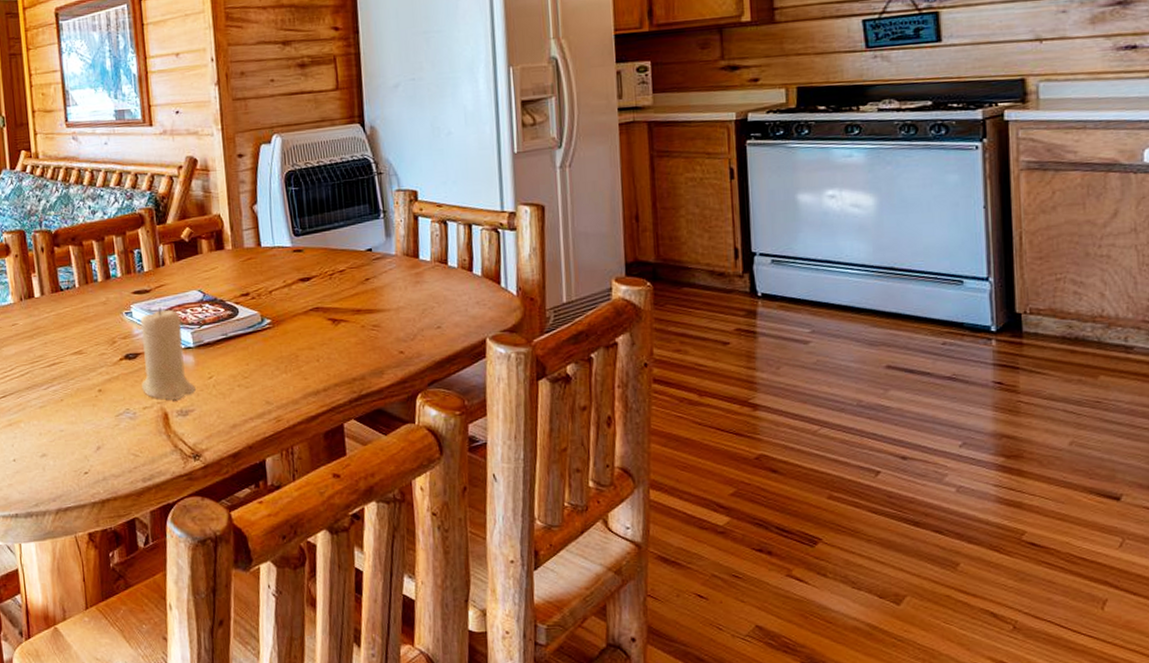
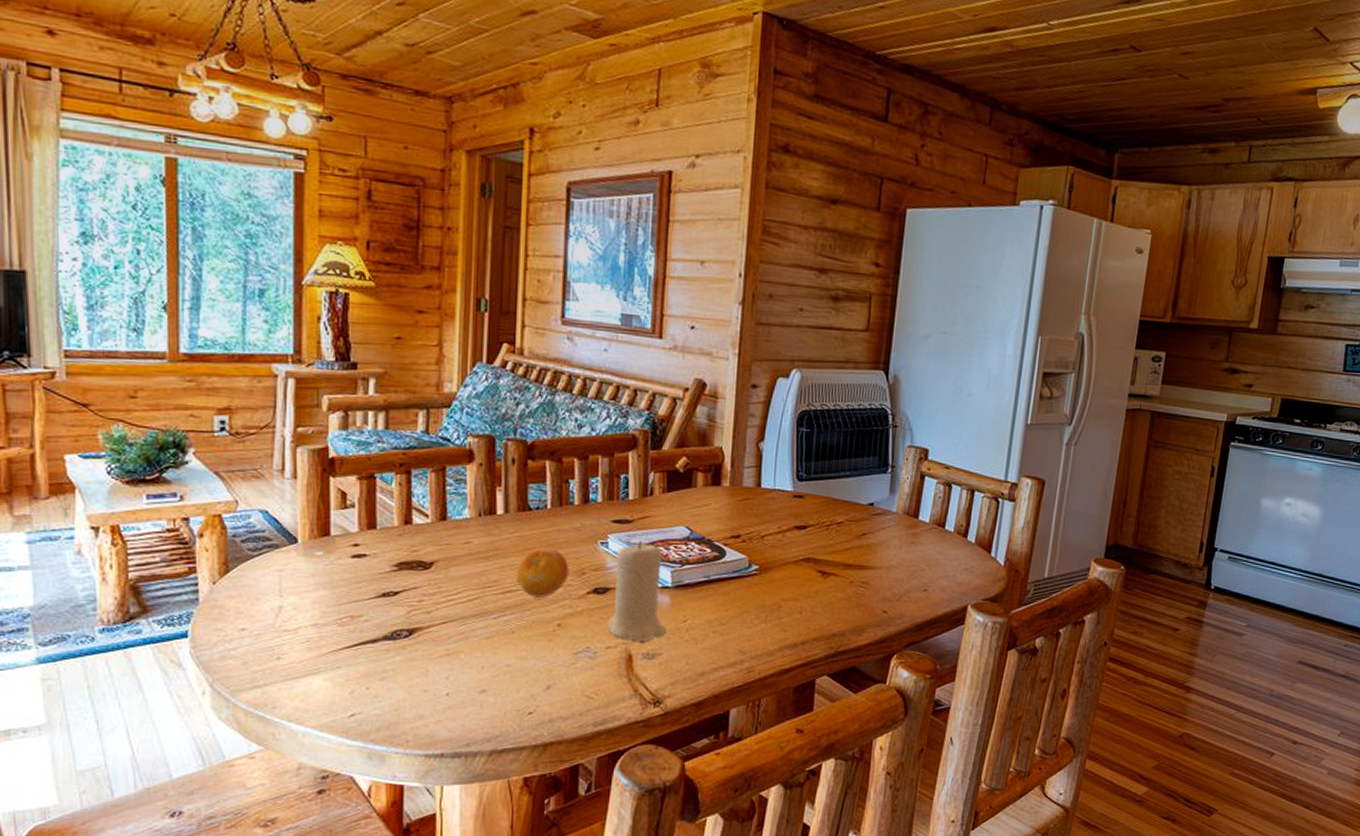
fruit: none [57,322,102,368] -> present [515,547,570,598]

